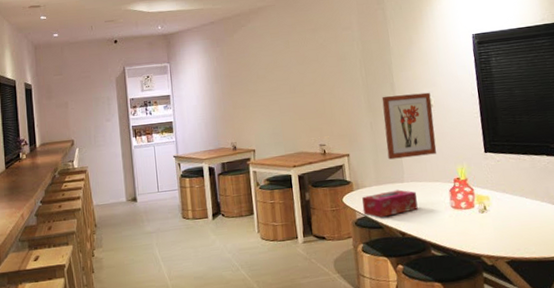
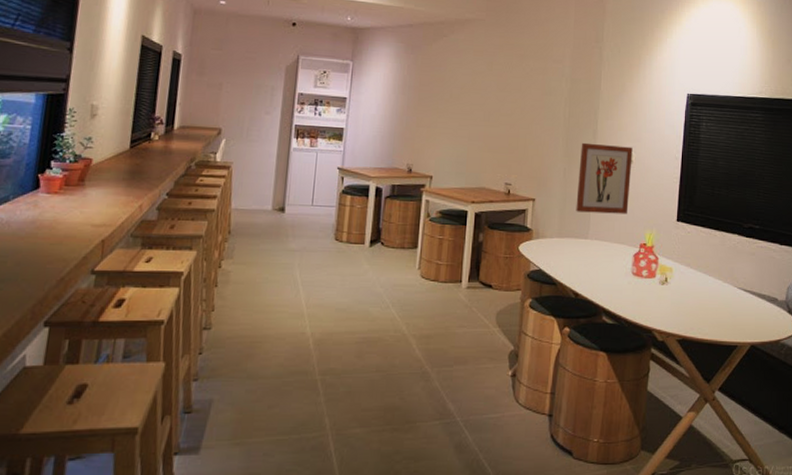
tissue box: present [362,189,418,218] -> none [538,246,599,273]

